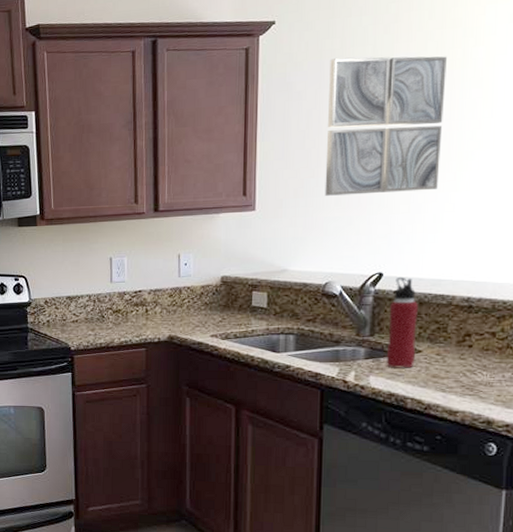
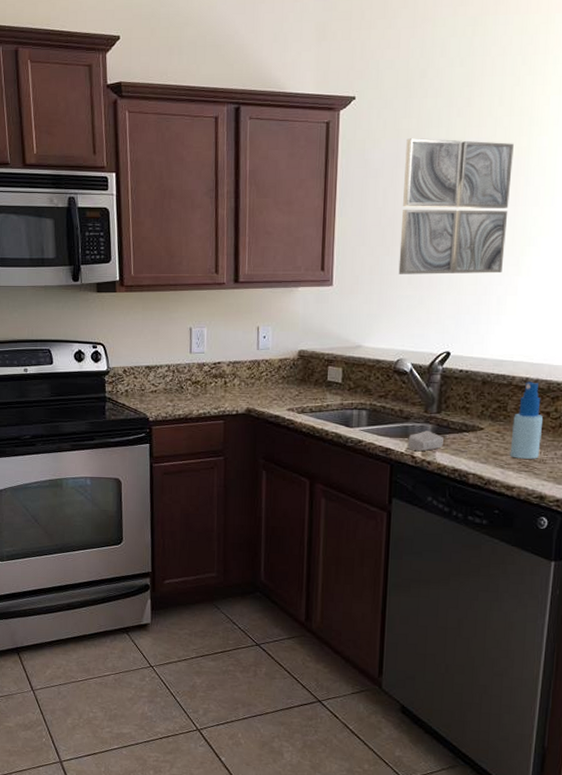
soap bar: none [339,354,378,375] -> present [408,431,444,451]
water bottle: present [386,277,418,368] -> none [451,356,482,445]
spray bottle: none [452,301,489,382] -> present [510,381,544,459]

